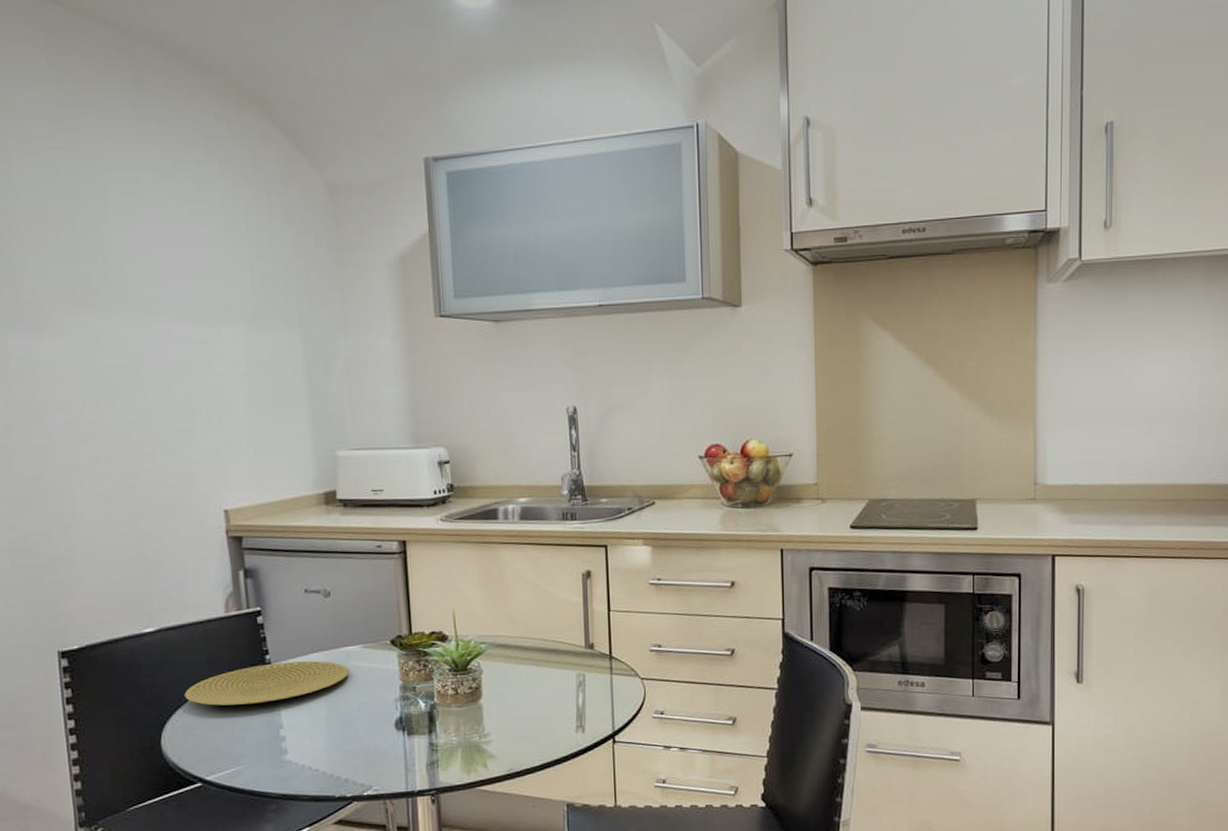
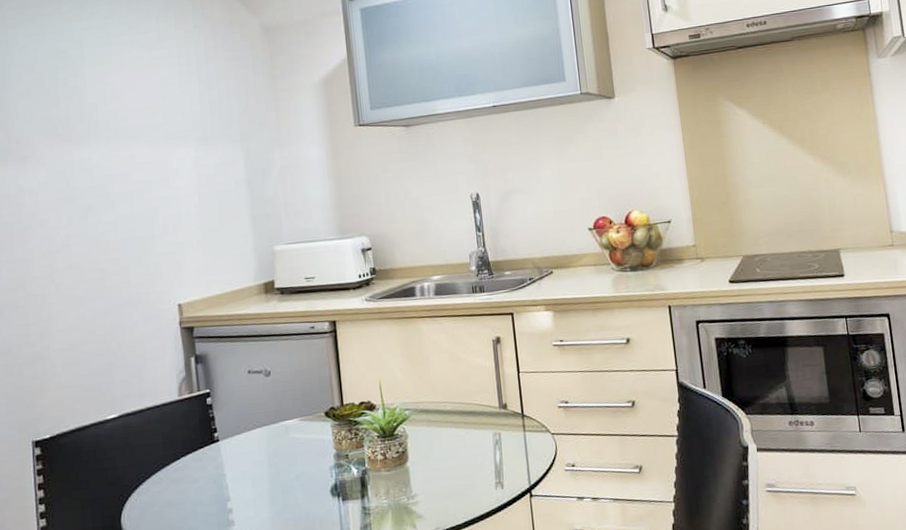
plate: present [184,660,350,706] -> none [142,435,289,484]

